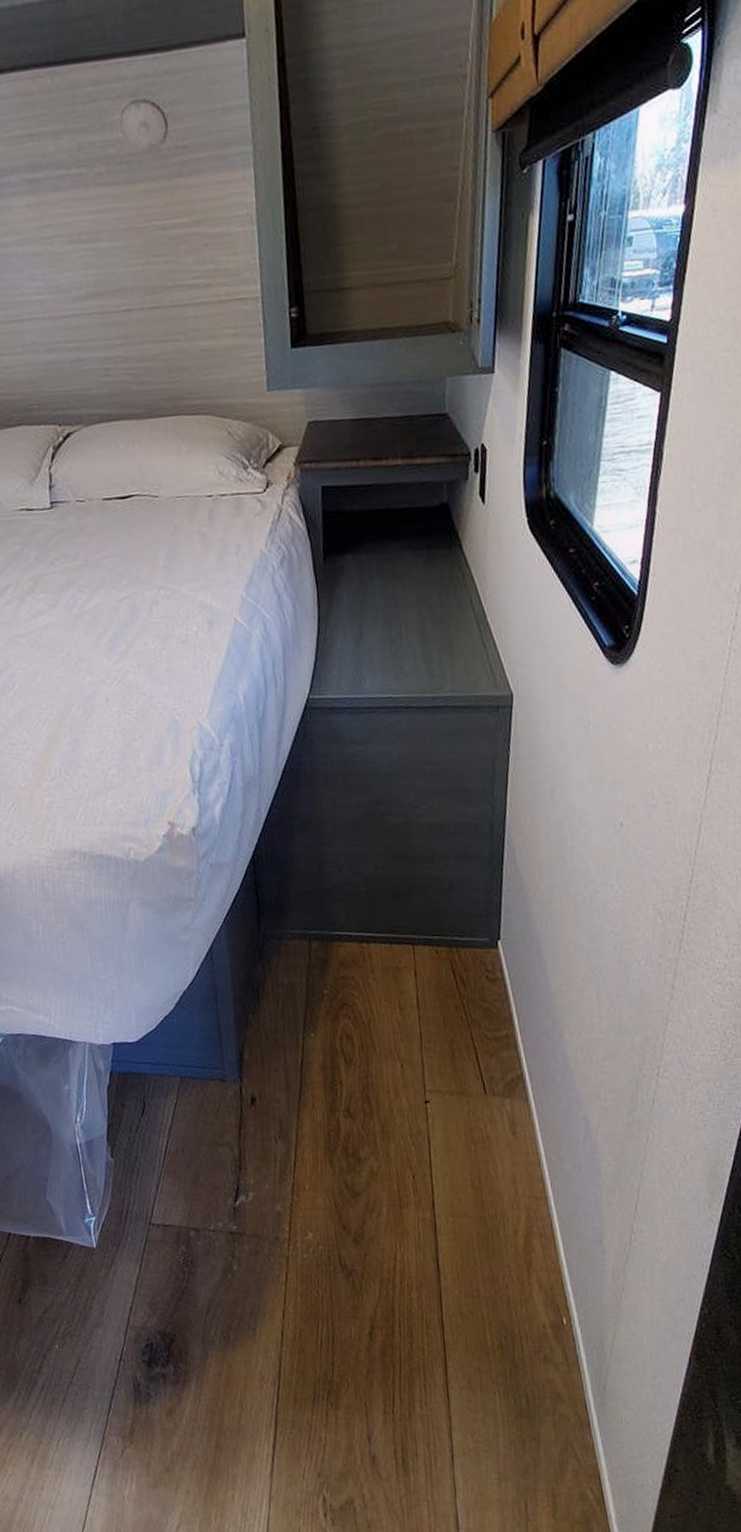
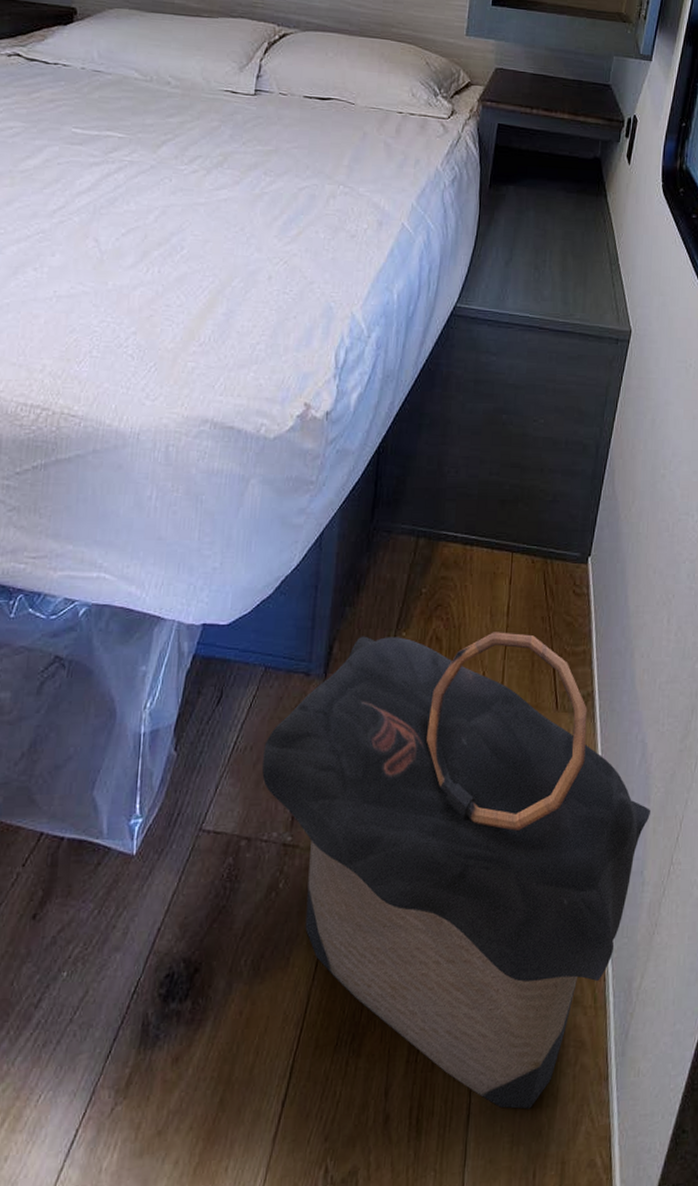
laundry hamper: none [194,1024,603,1452] -> present [262,632,650,1109]

